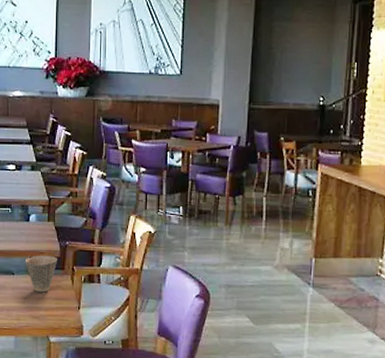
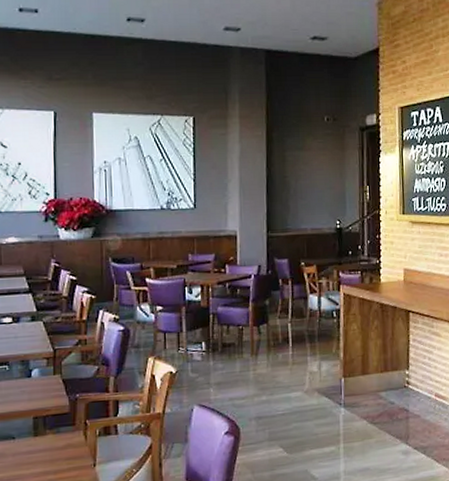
cup: present [26,255,57,292] -> none [28,412,66,455]

